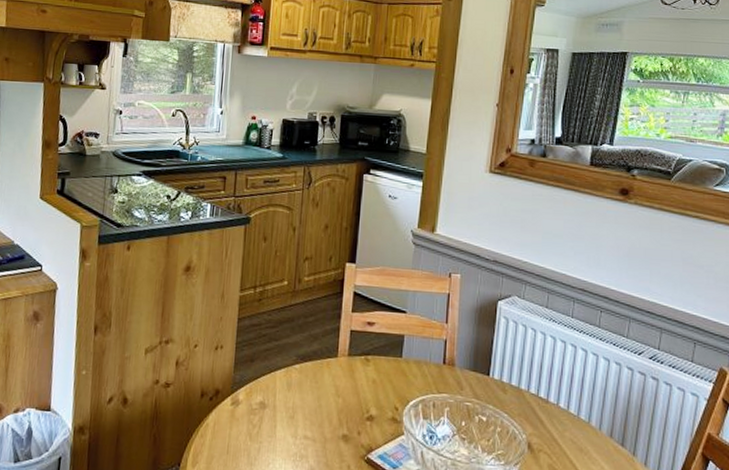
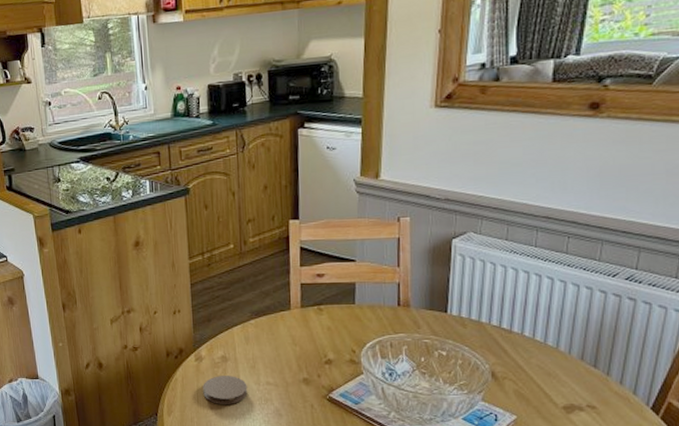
coaster: none [234,424,283,459] -> present [203,376,248,404]

